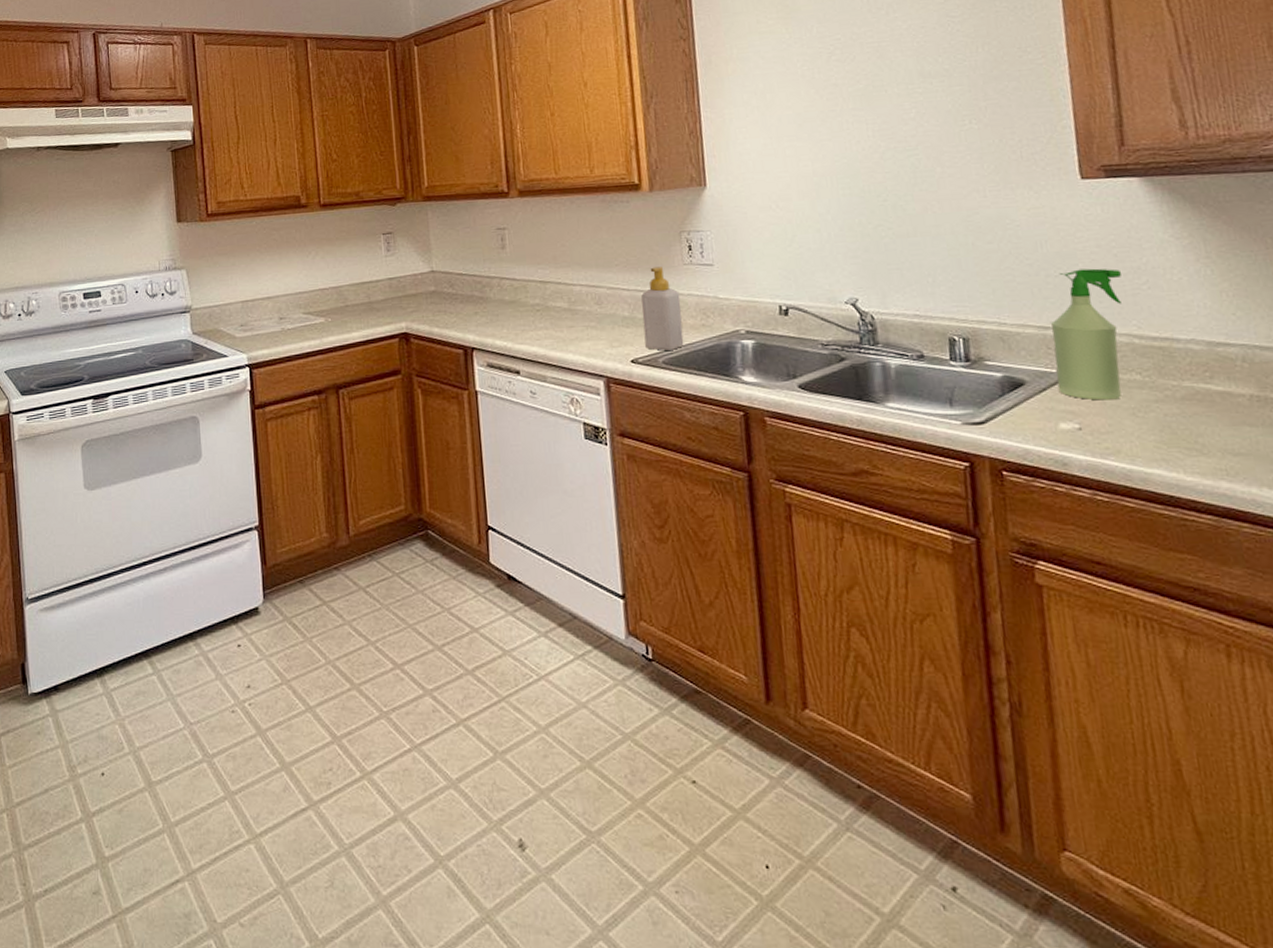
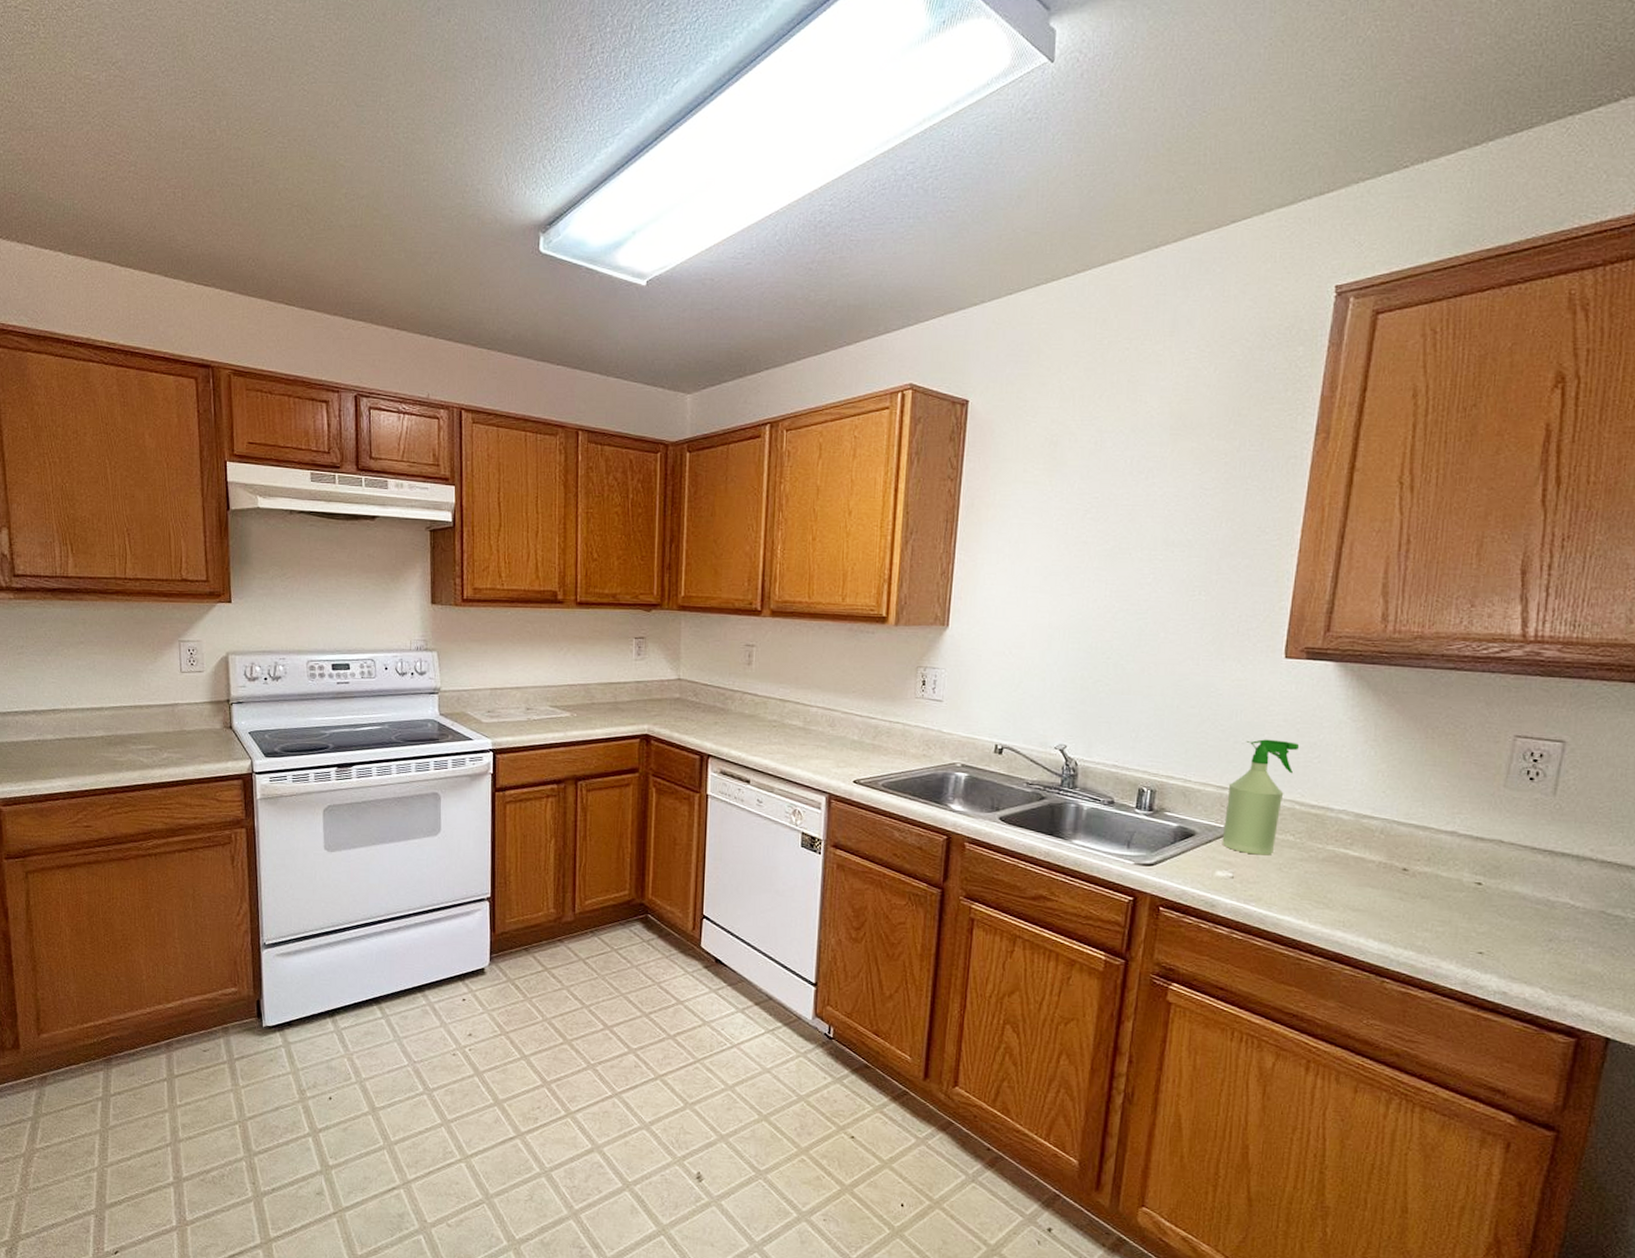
soap bottle: present [641,267,684,352] -> none [869,697,908,776]

